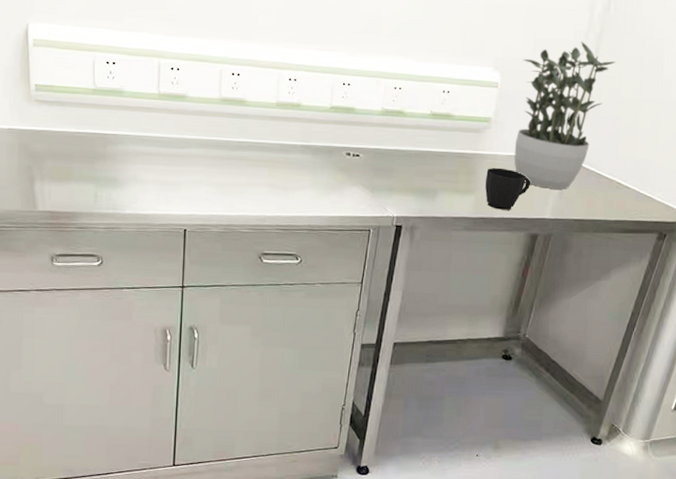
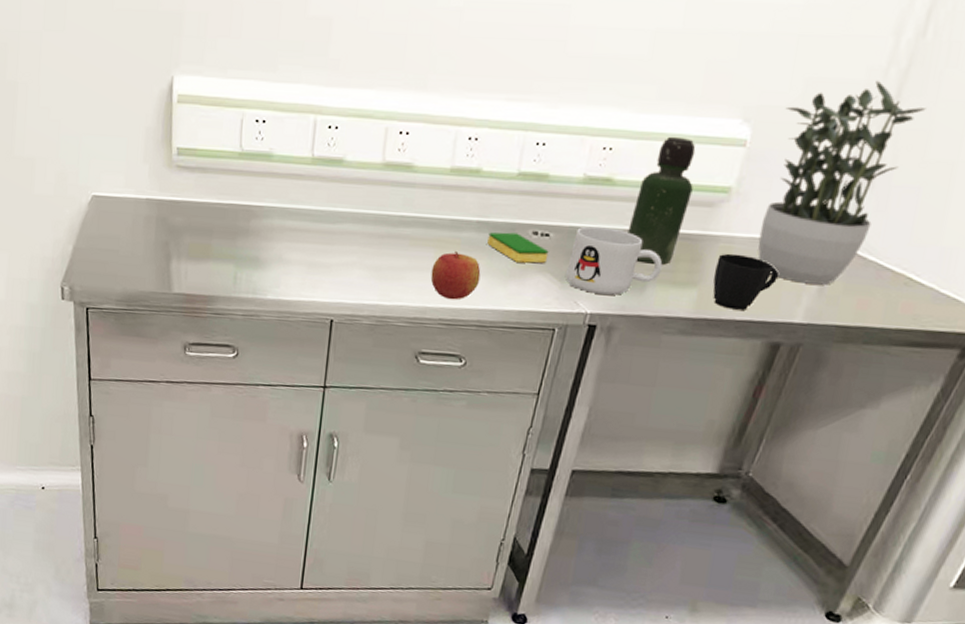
apple: none [267,169,308,209] -> present [430,250,481,300]
dish sponge: none [311,153,360,178] -> present [487,232,549,263]
mug: none [375,148,447,202] -> present [566,226,663,296]
bottle: none [419,79,464,177] -> present [628,136,696,265]

